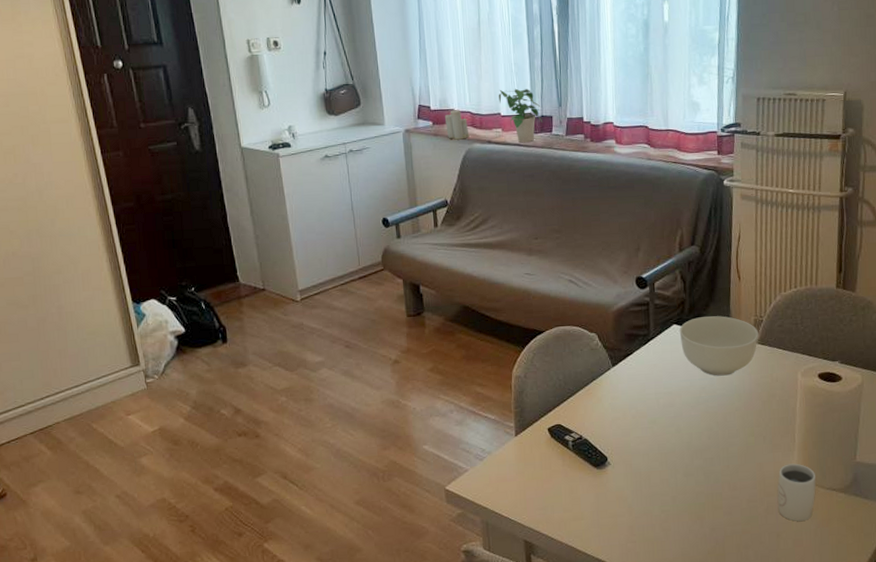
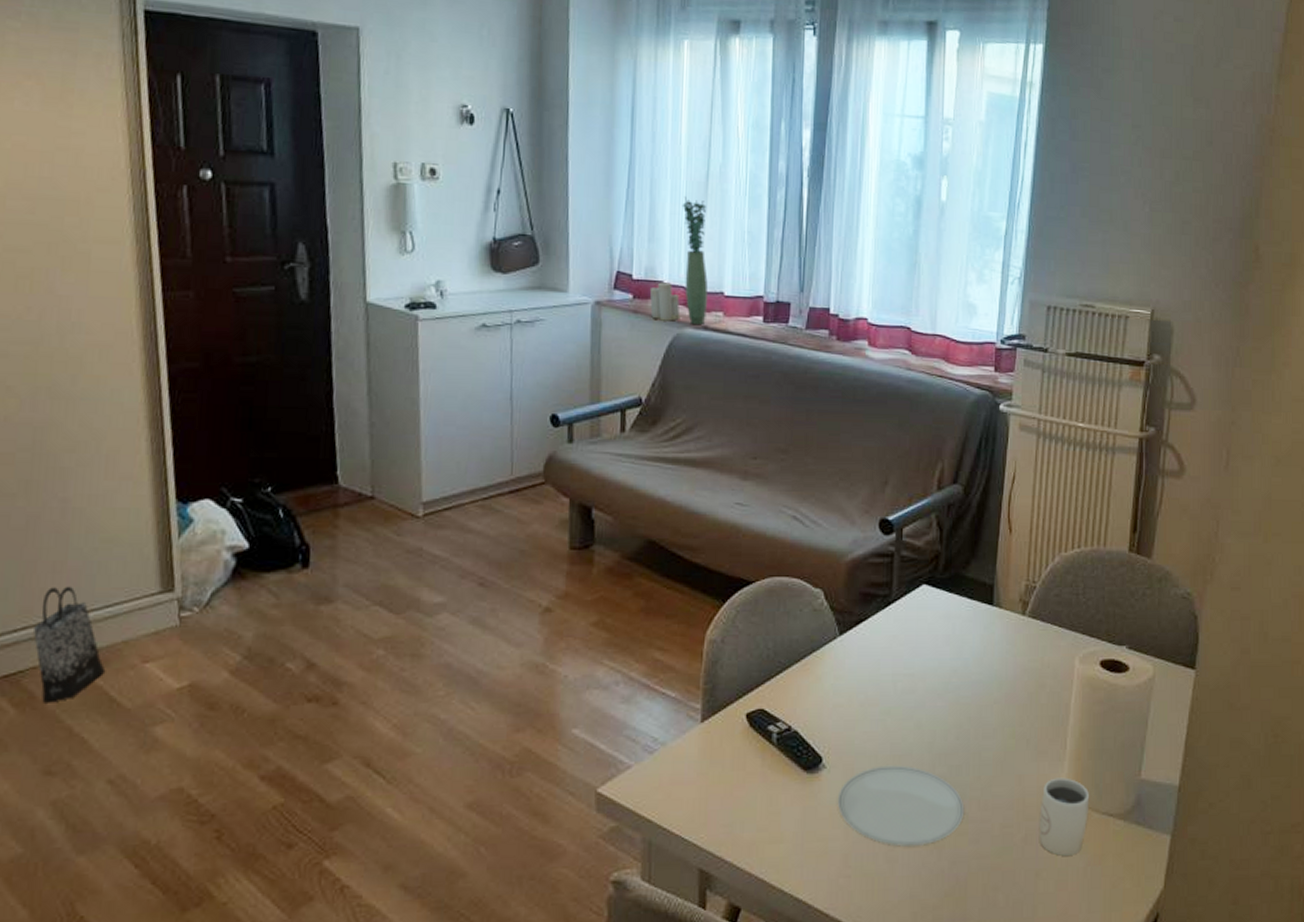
shopping bag: none [54,366,104,446] -> present [33,586,106,703]
vase: none [462,41,489,141] -> present [682,196,708,325]
potted plant: present [498,88,542,143] -> none [723,262,777,334]
plate: none [621,460,719,520] -> present [837,765,965,848]
bowl: present [679,316,759,376] -> none [929,577,1030,656]

